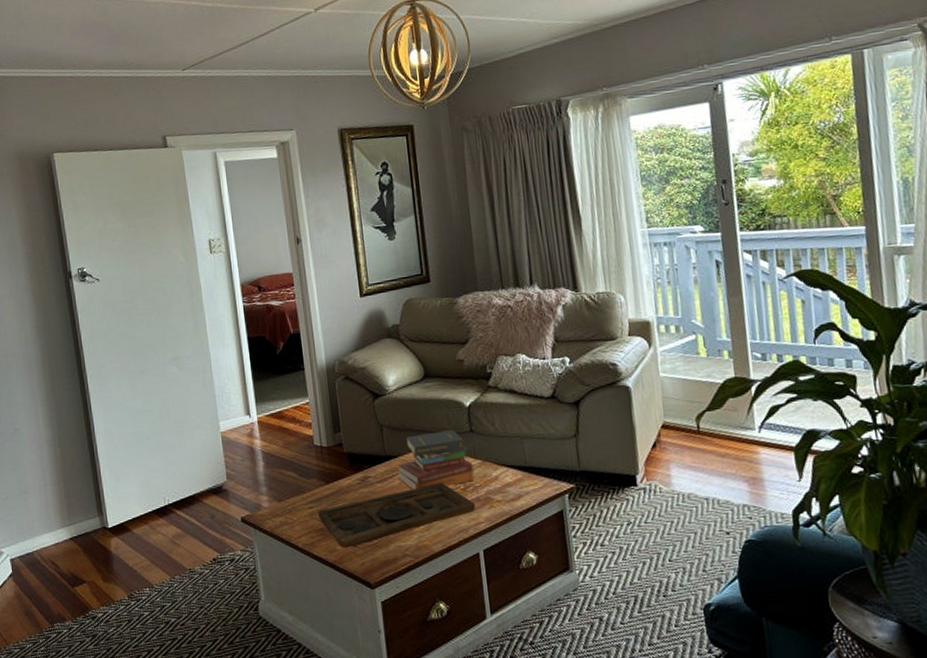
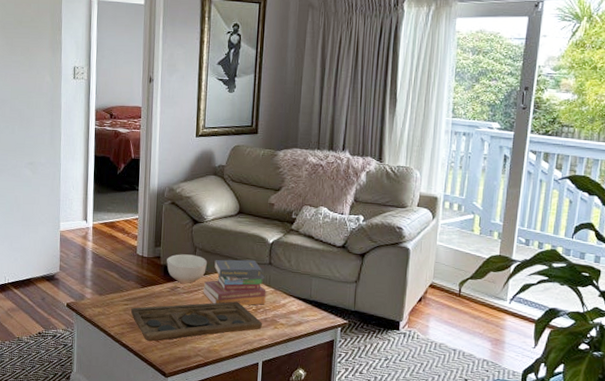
bowl: none [350,435,399,472] -> present [166,254,208,285]

